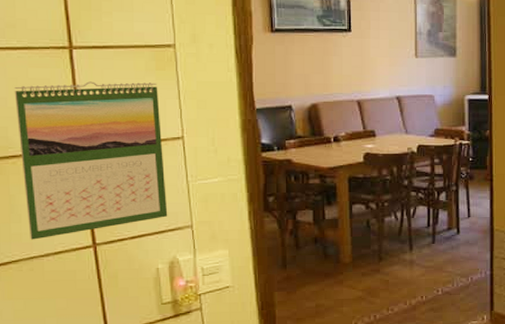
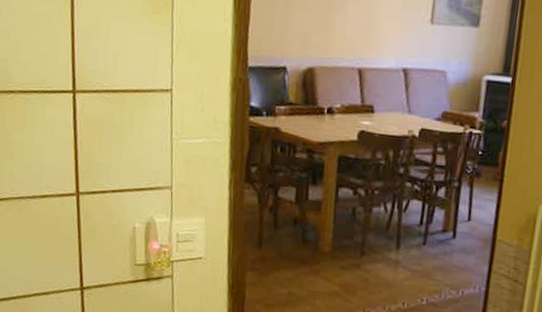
calendar: present [14,81,168,240] -> none [17,18,152,180]

